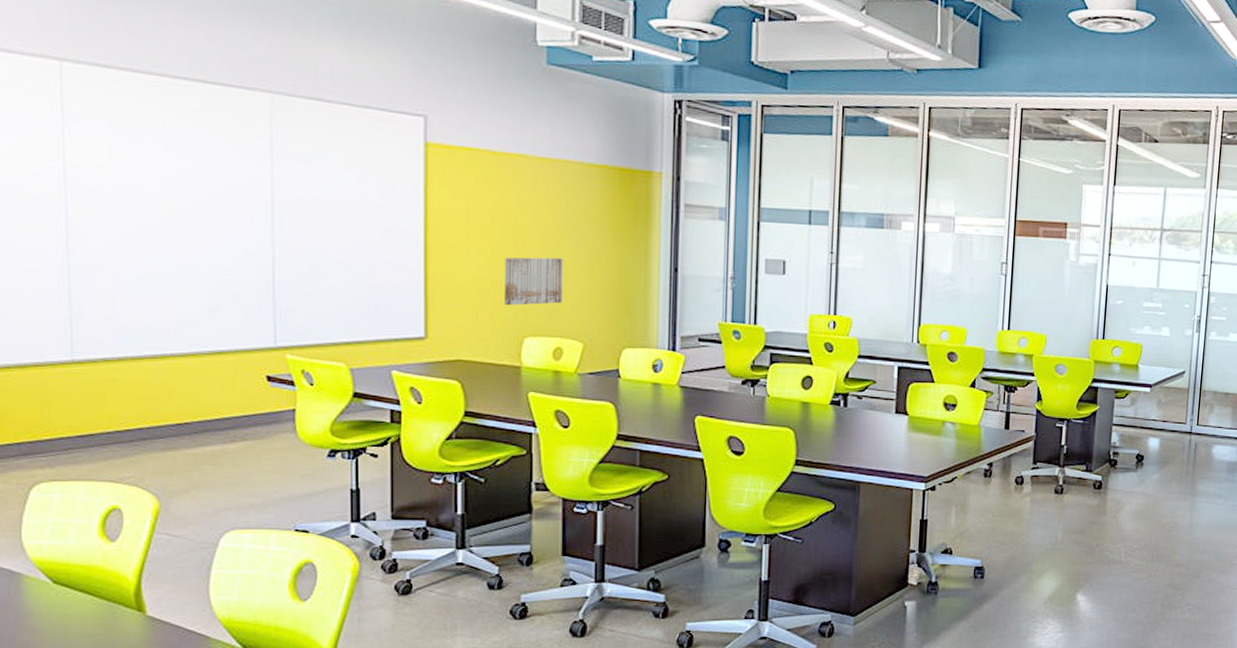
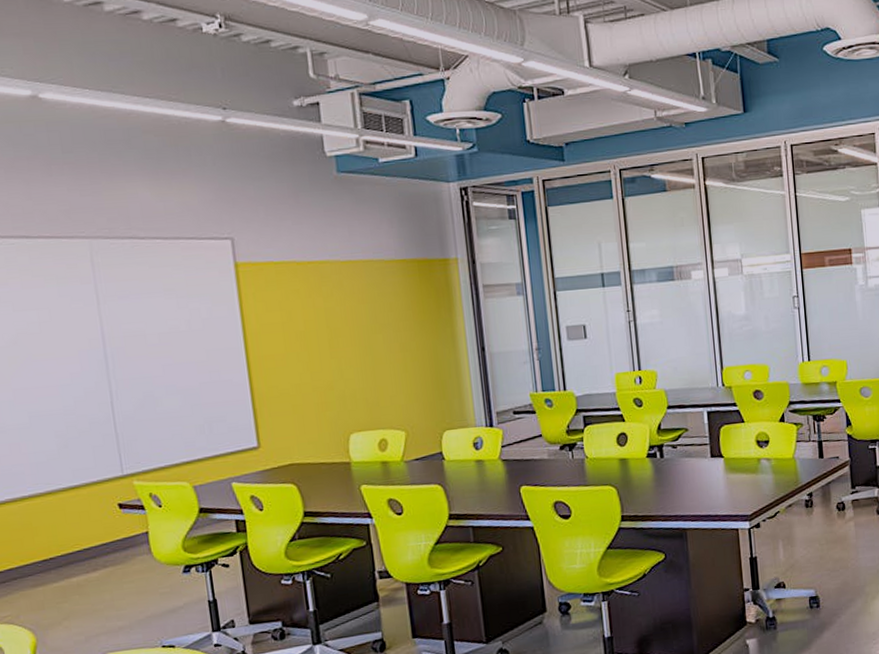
wall art: present [505,257,563,306] -> none [322,353,381,406]

